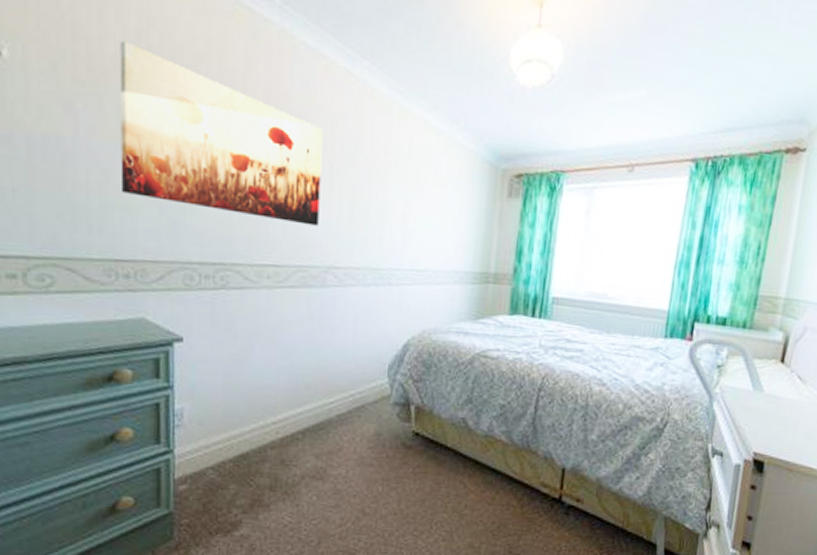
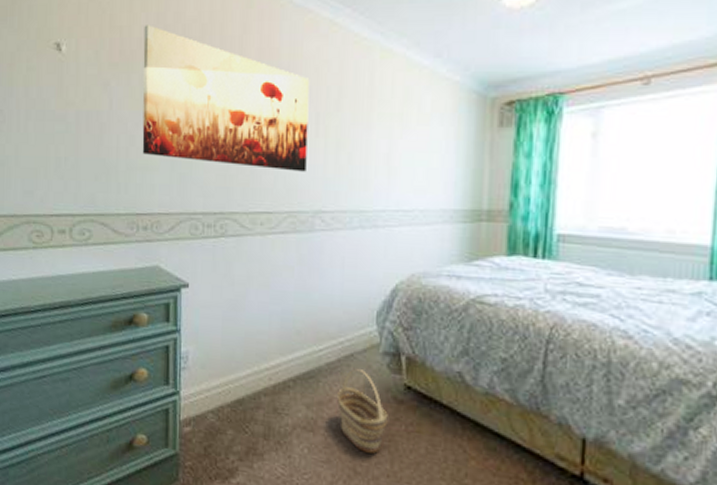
basket: none [347,419,397,495] -> present [337,369,388,454]

